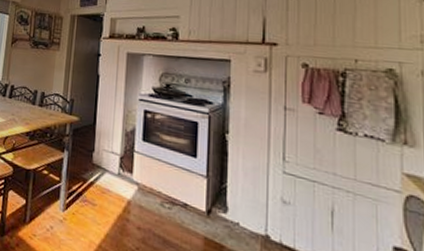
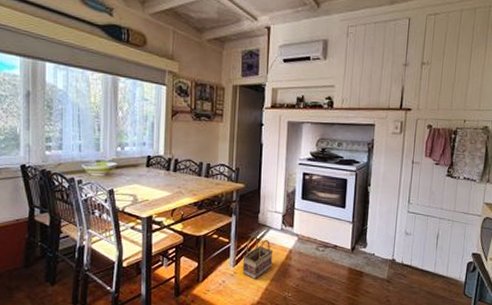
basket: none [72,176,109,231] -> present [242,235,274,279]

